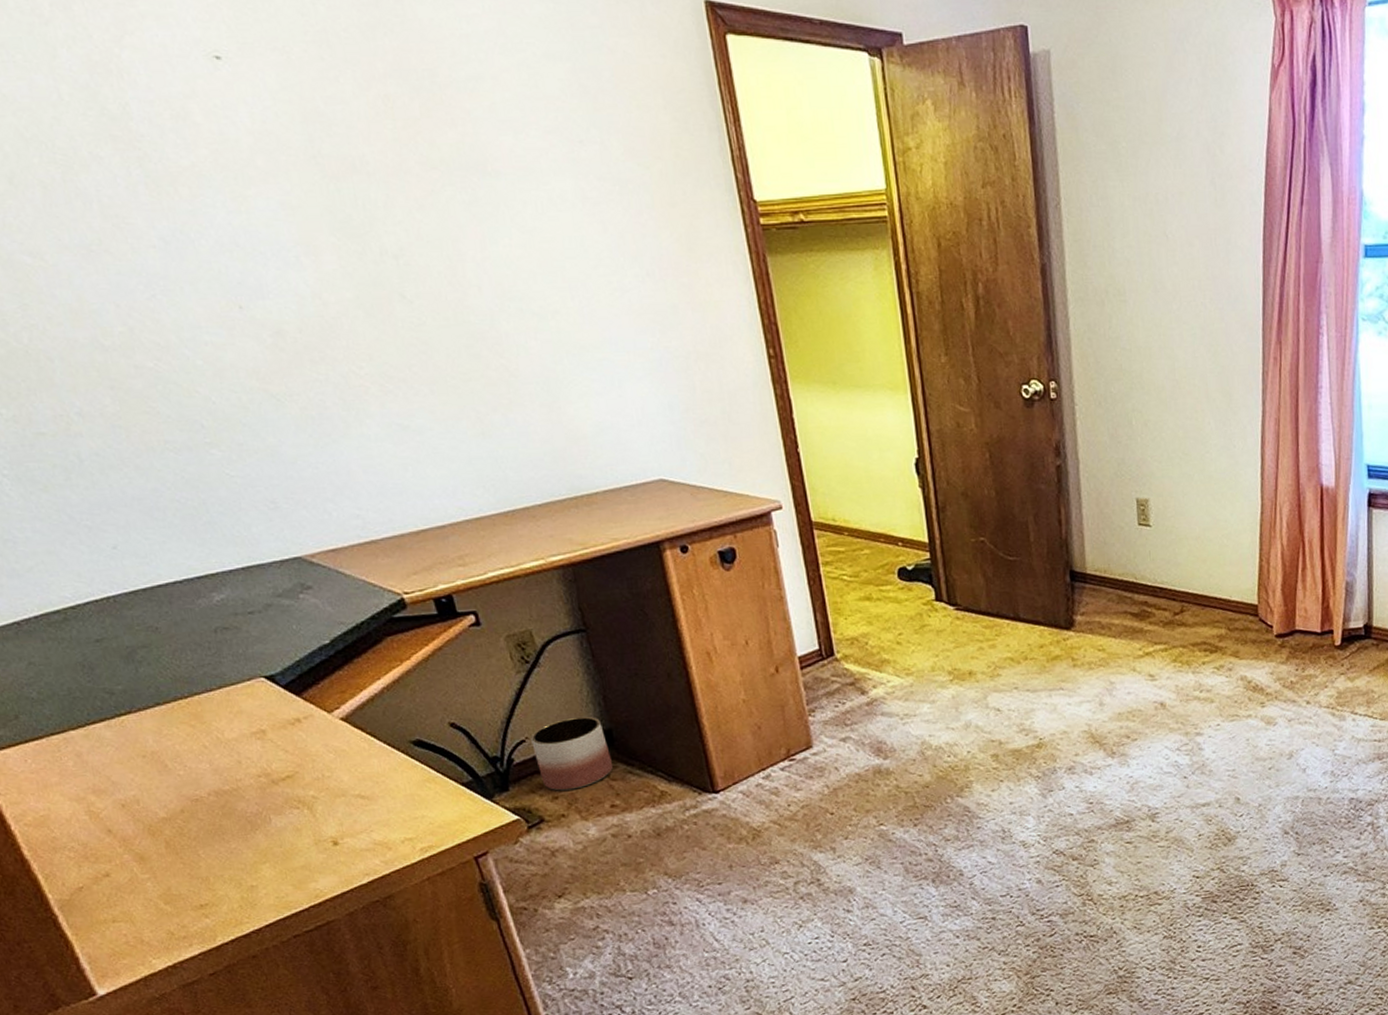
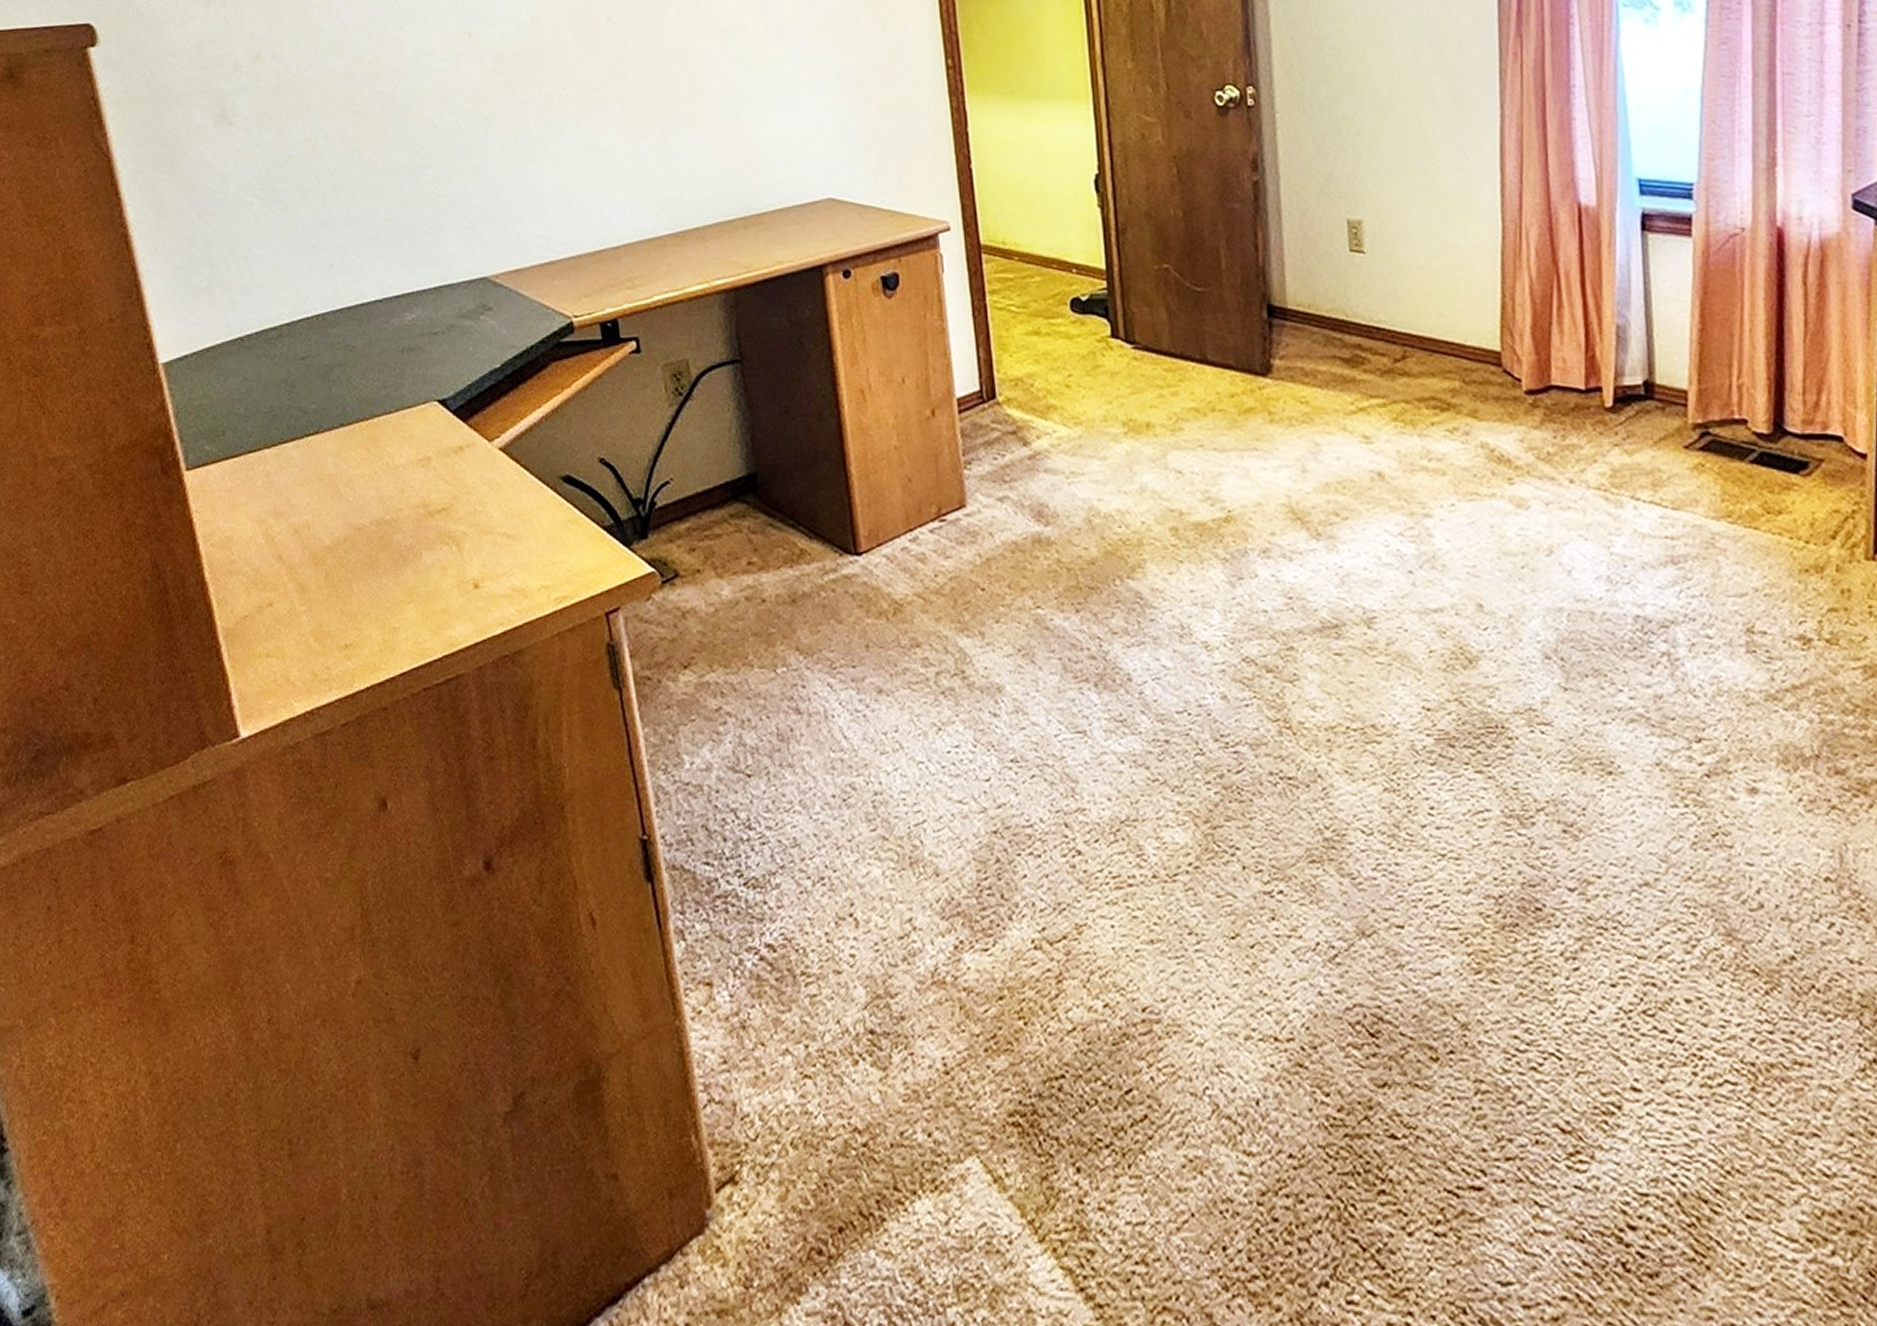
planter: present [531,716,614,791] -> none [675,457,755,542]

